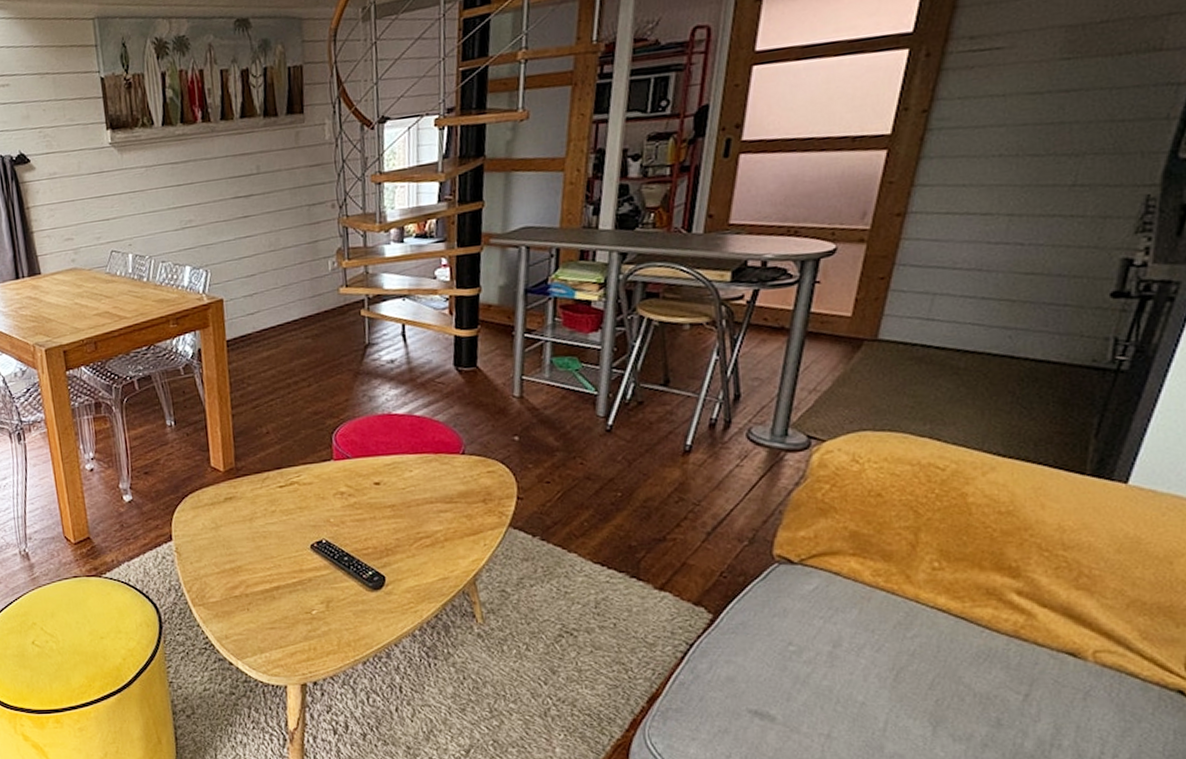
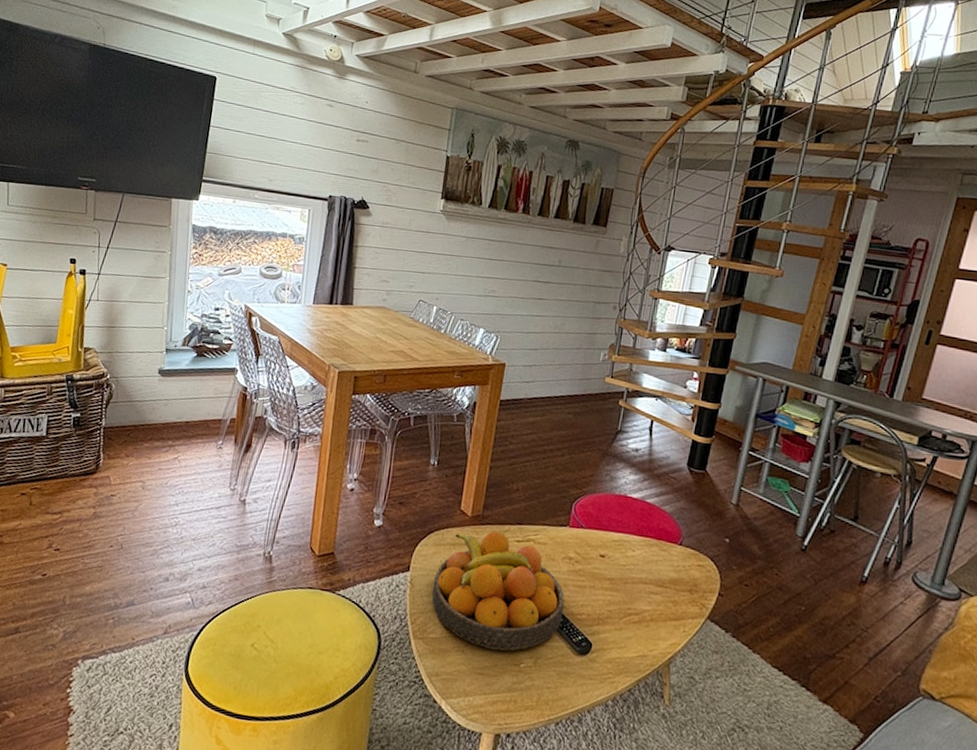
fruit bowl: none [200,480,347,603] -> present [432,531,564,651]

